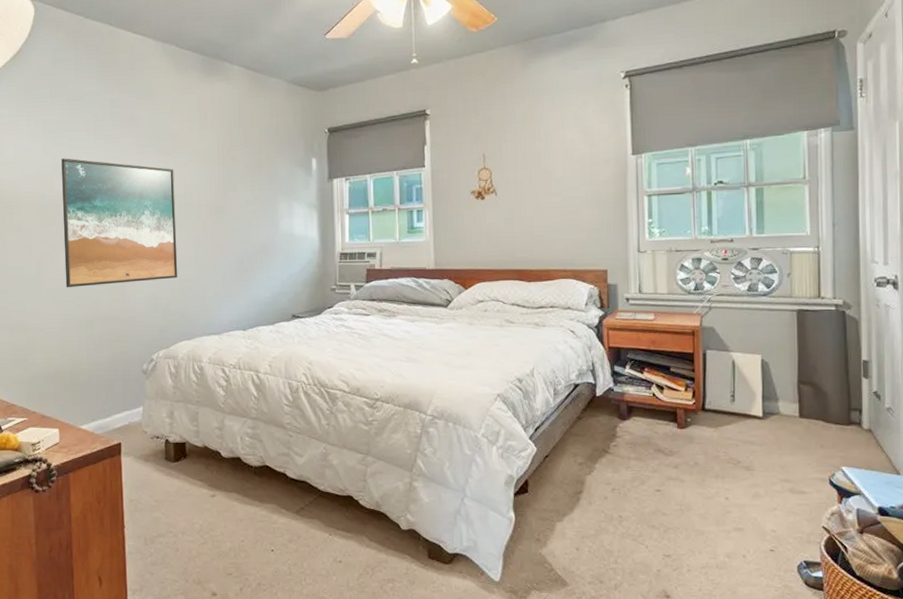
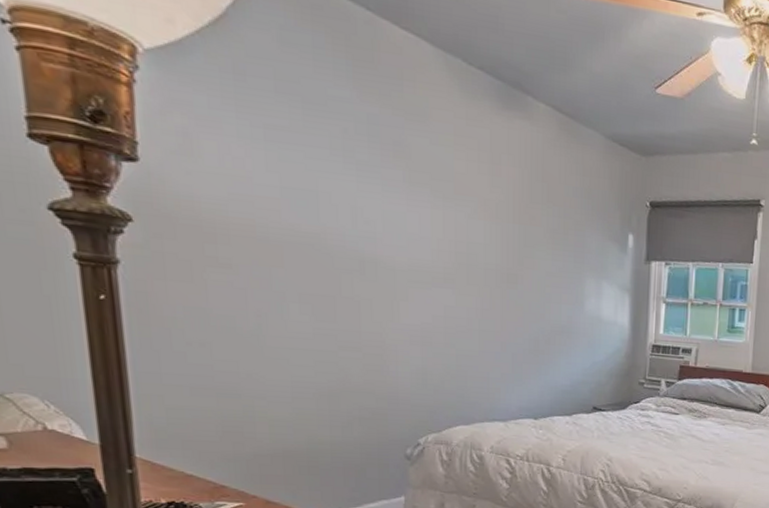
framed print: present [61,158,178,288] -> none [292,180,456,353]

